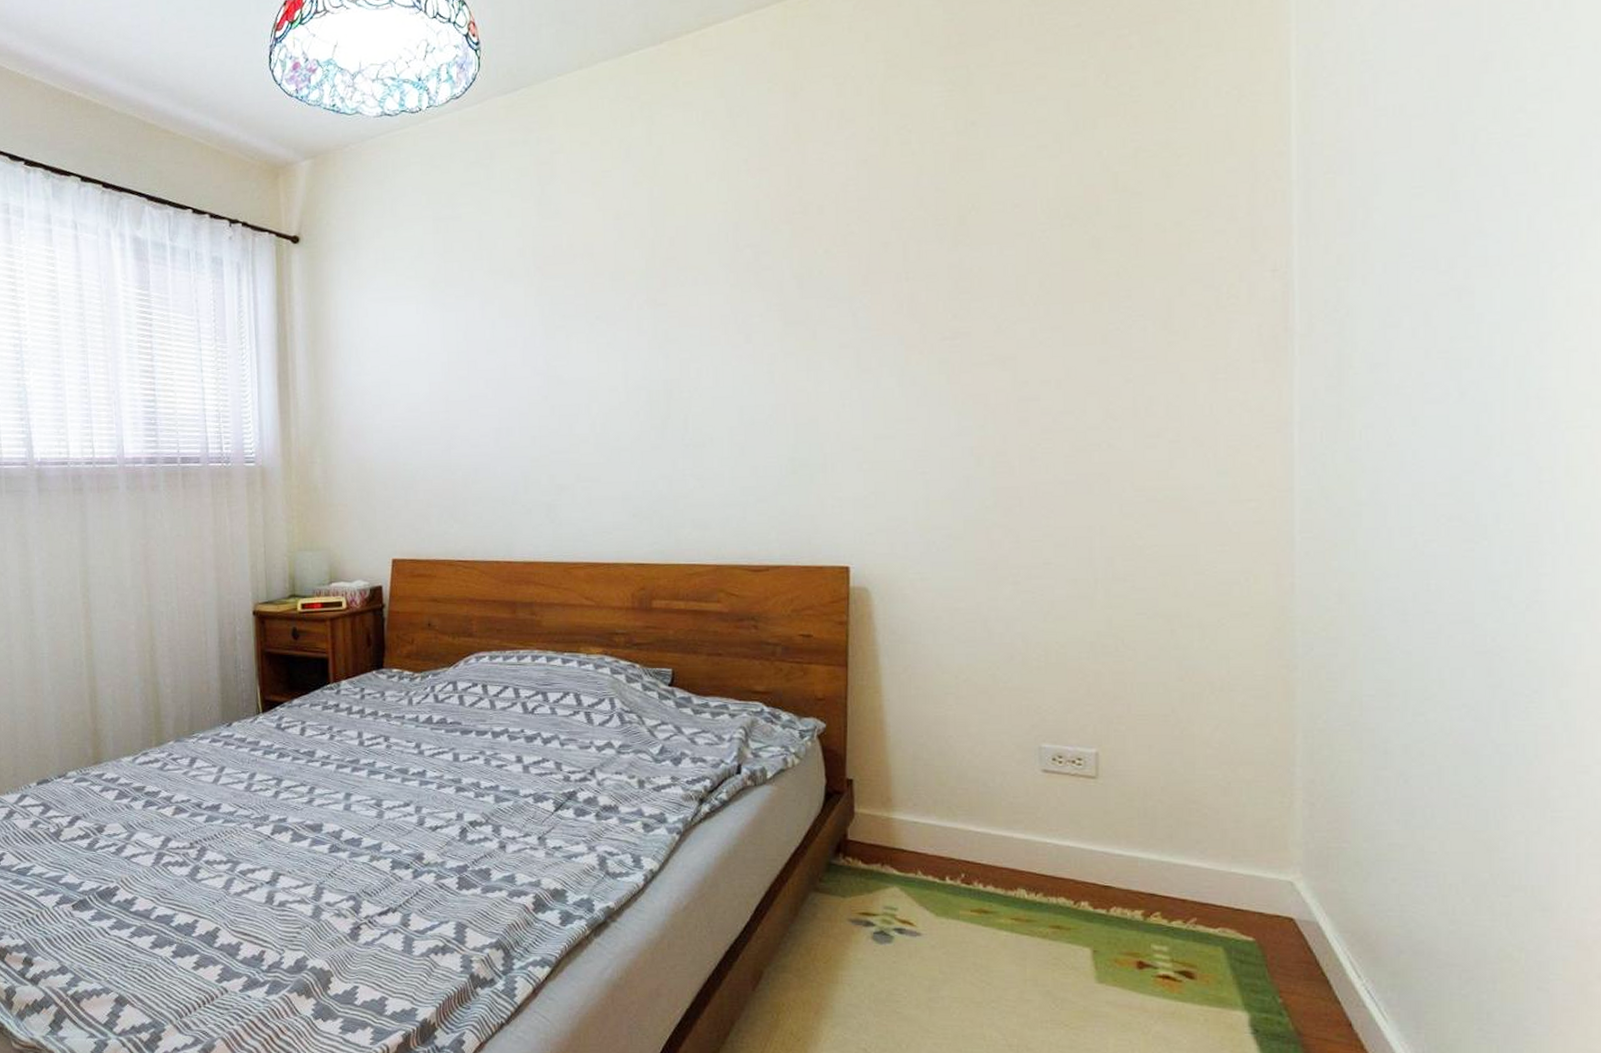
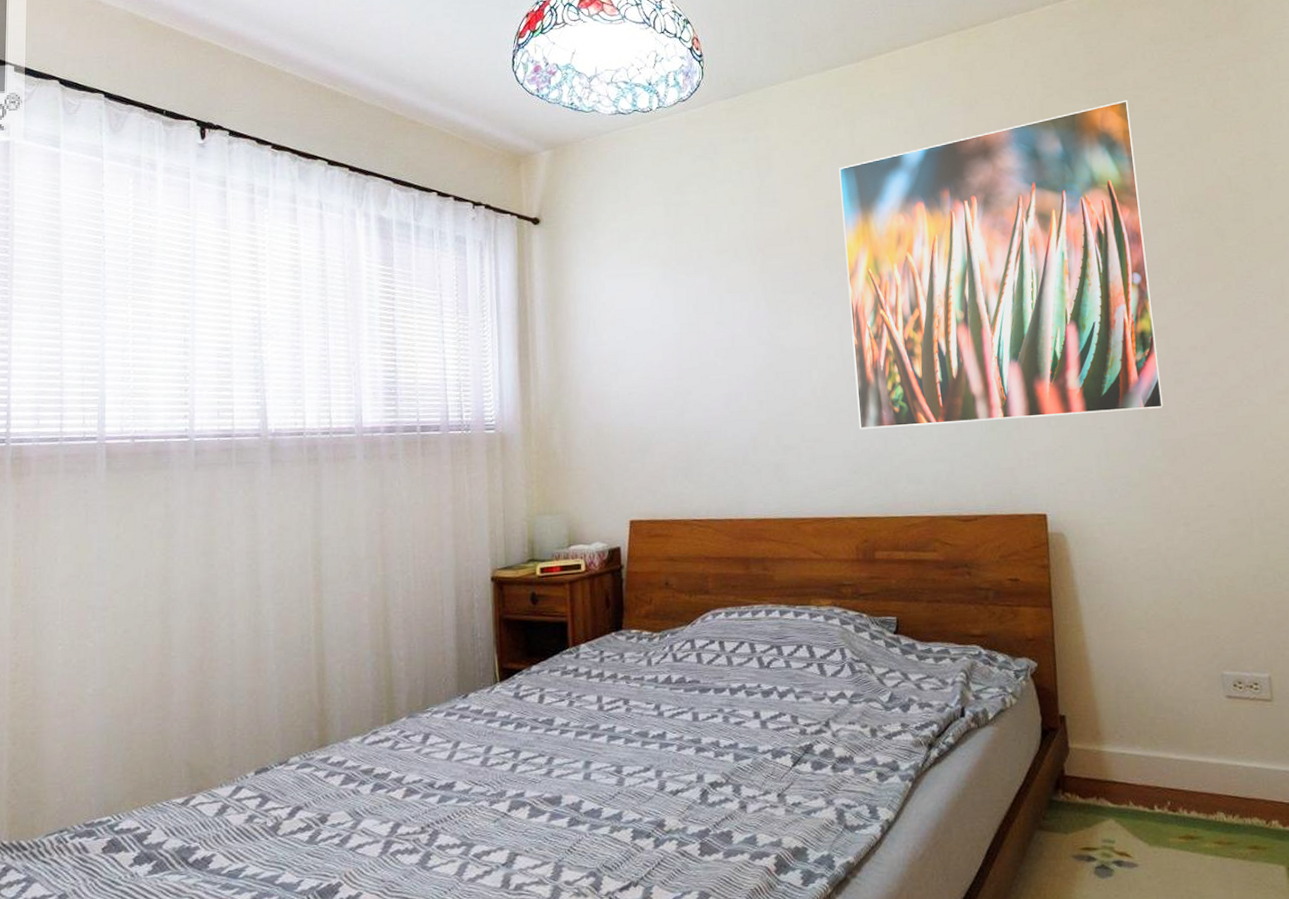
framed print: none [632,79,1001,469] -> present [839,100,1164,429]

